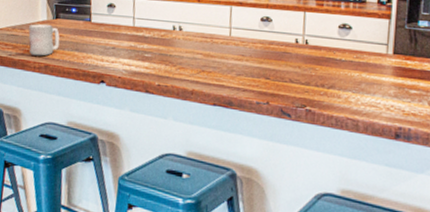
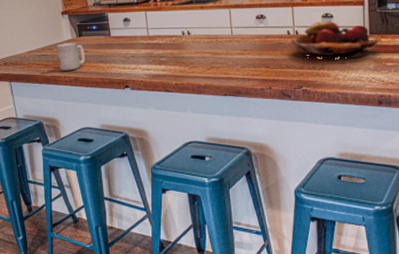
fruit basket: none [298,32,407,80] -> present [291,22,382,59]

